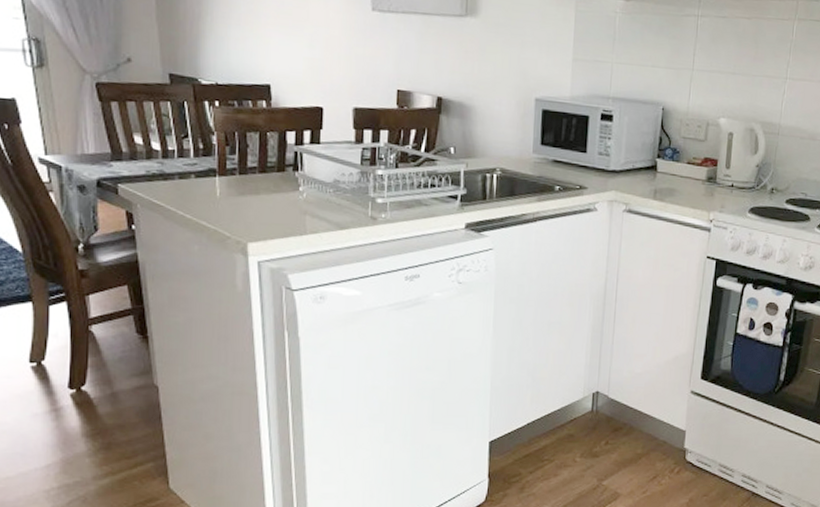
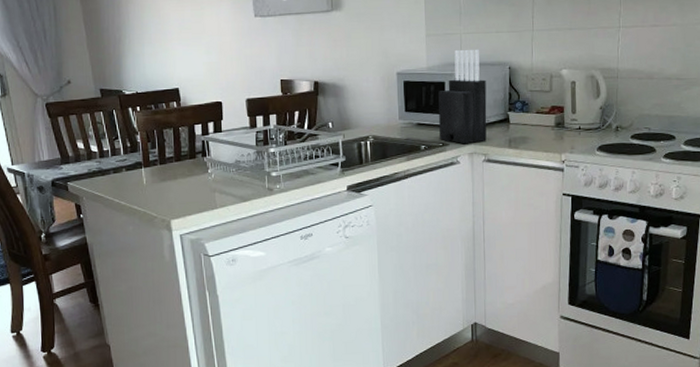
knife block: none [577,80,635,190] -> present [438,49,487,144]

